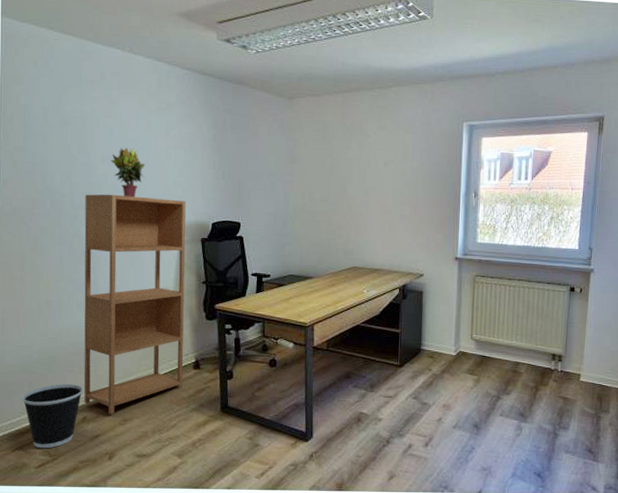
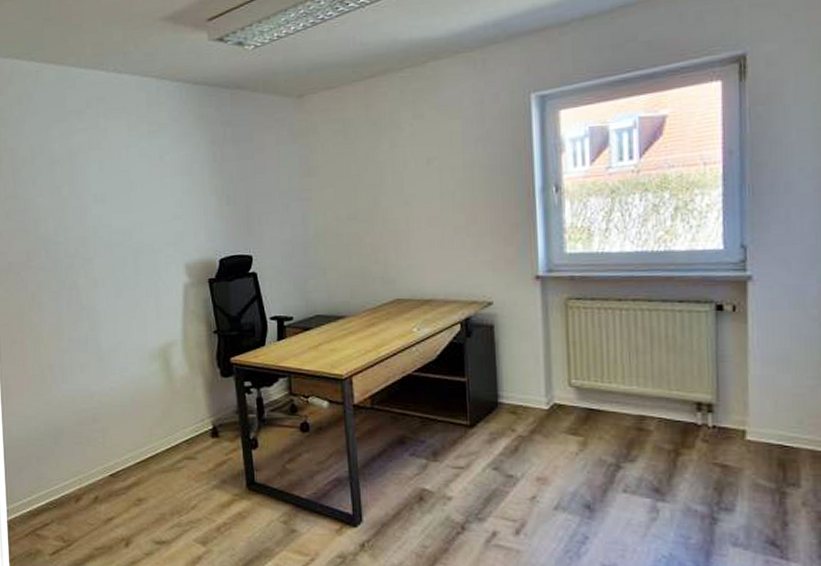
wastebasket: present [22,384,83,449] -> none [31,458,93,533]
bookcase: present [84,194,186,414] -> none [79,236,201,493]
potted plant: present [111,147,145,197] -> none [103,181,140,238]

